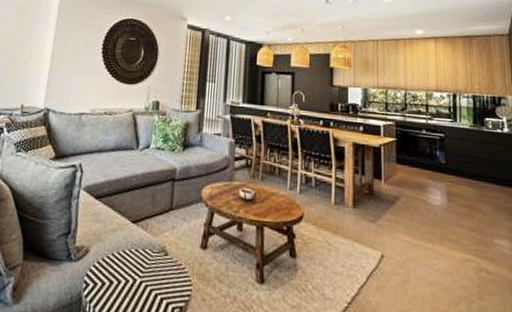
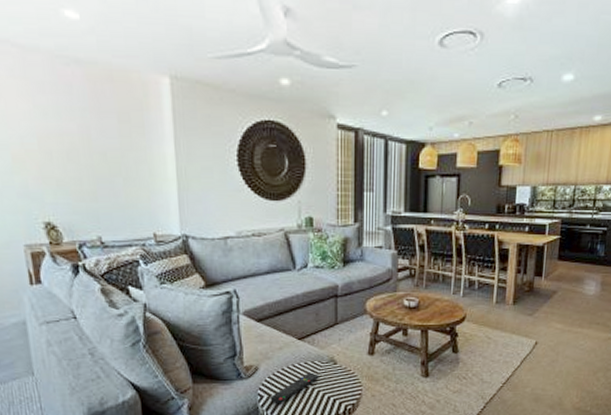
remote control: none [95,261,149,297] -> present [270,372,319,404]

